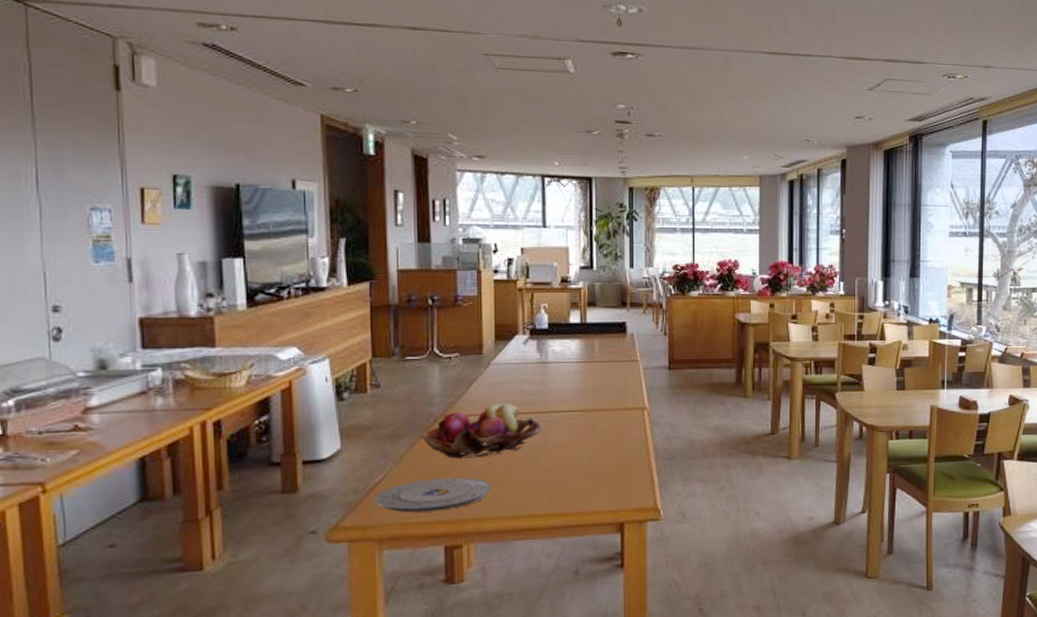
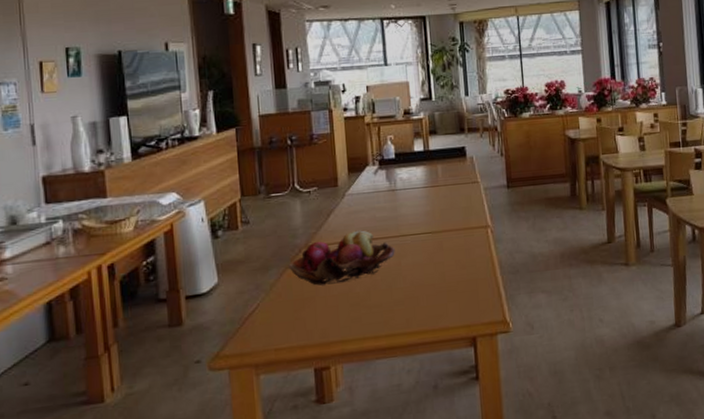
plate: present [374,477,491,513] -> none [250,302,353,339]

